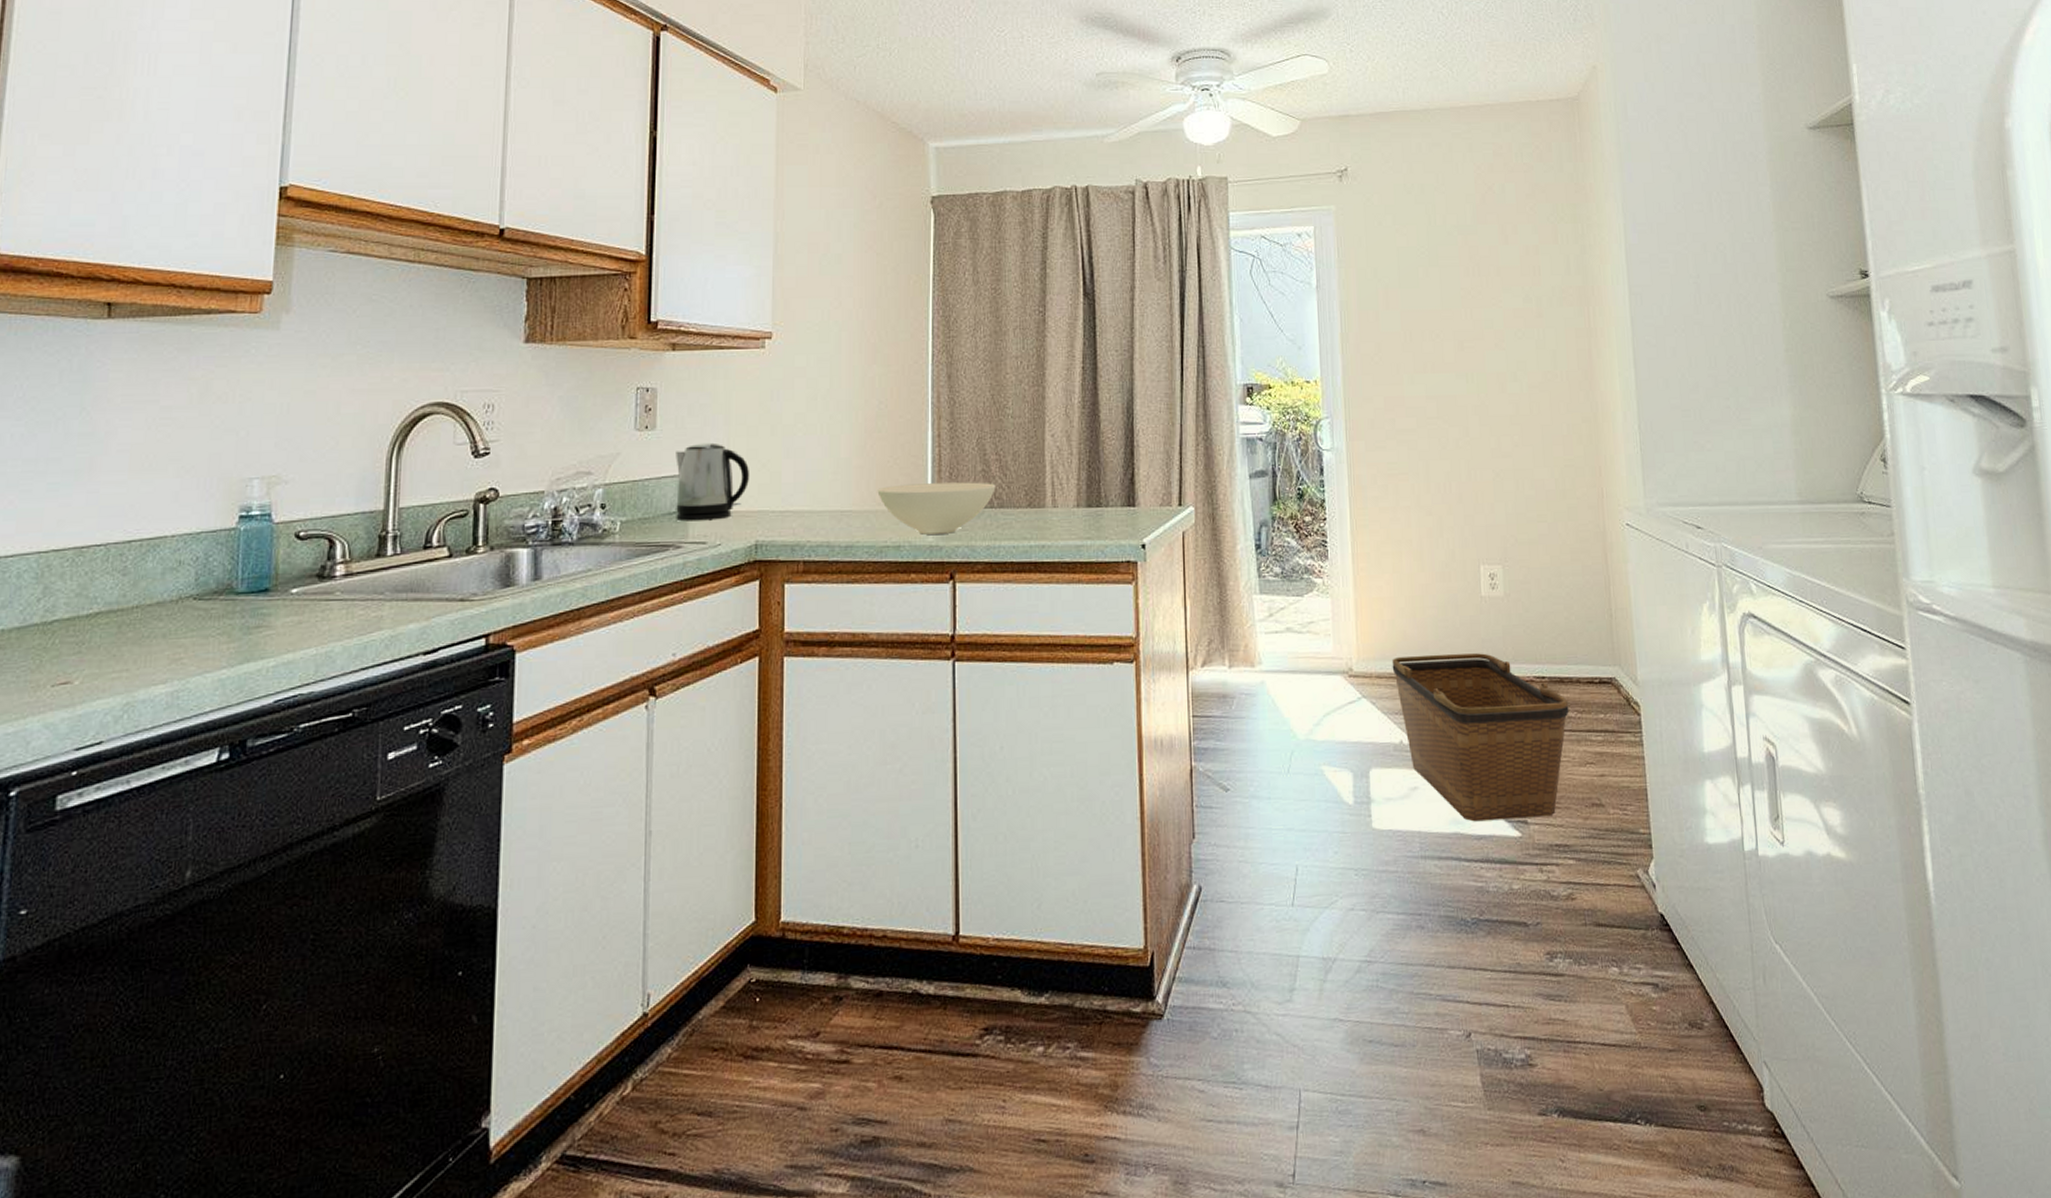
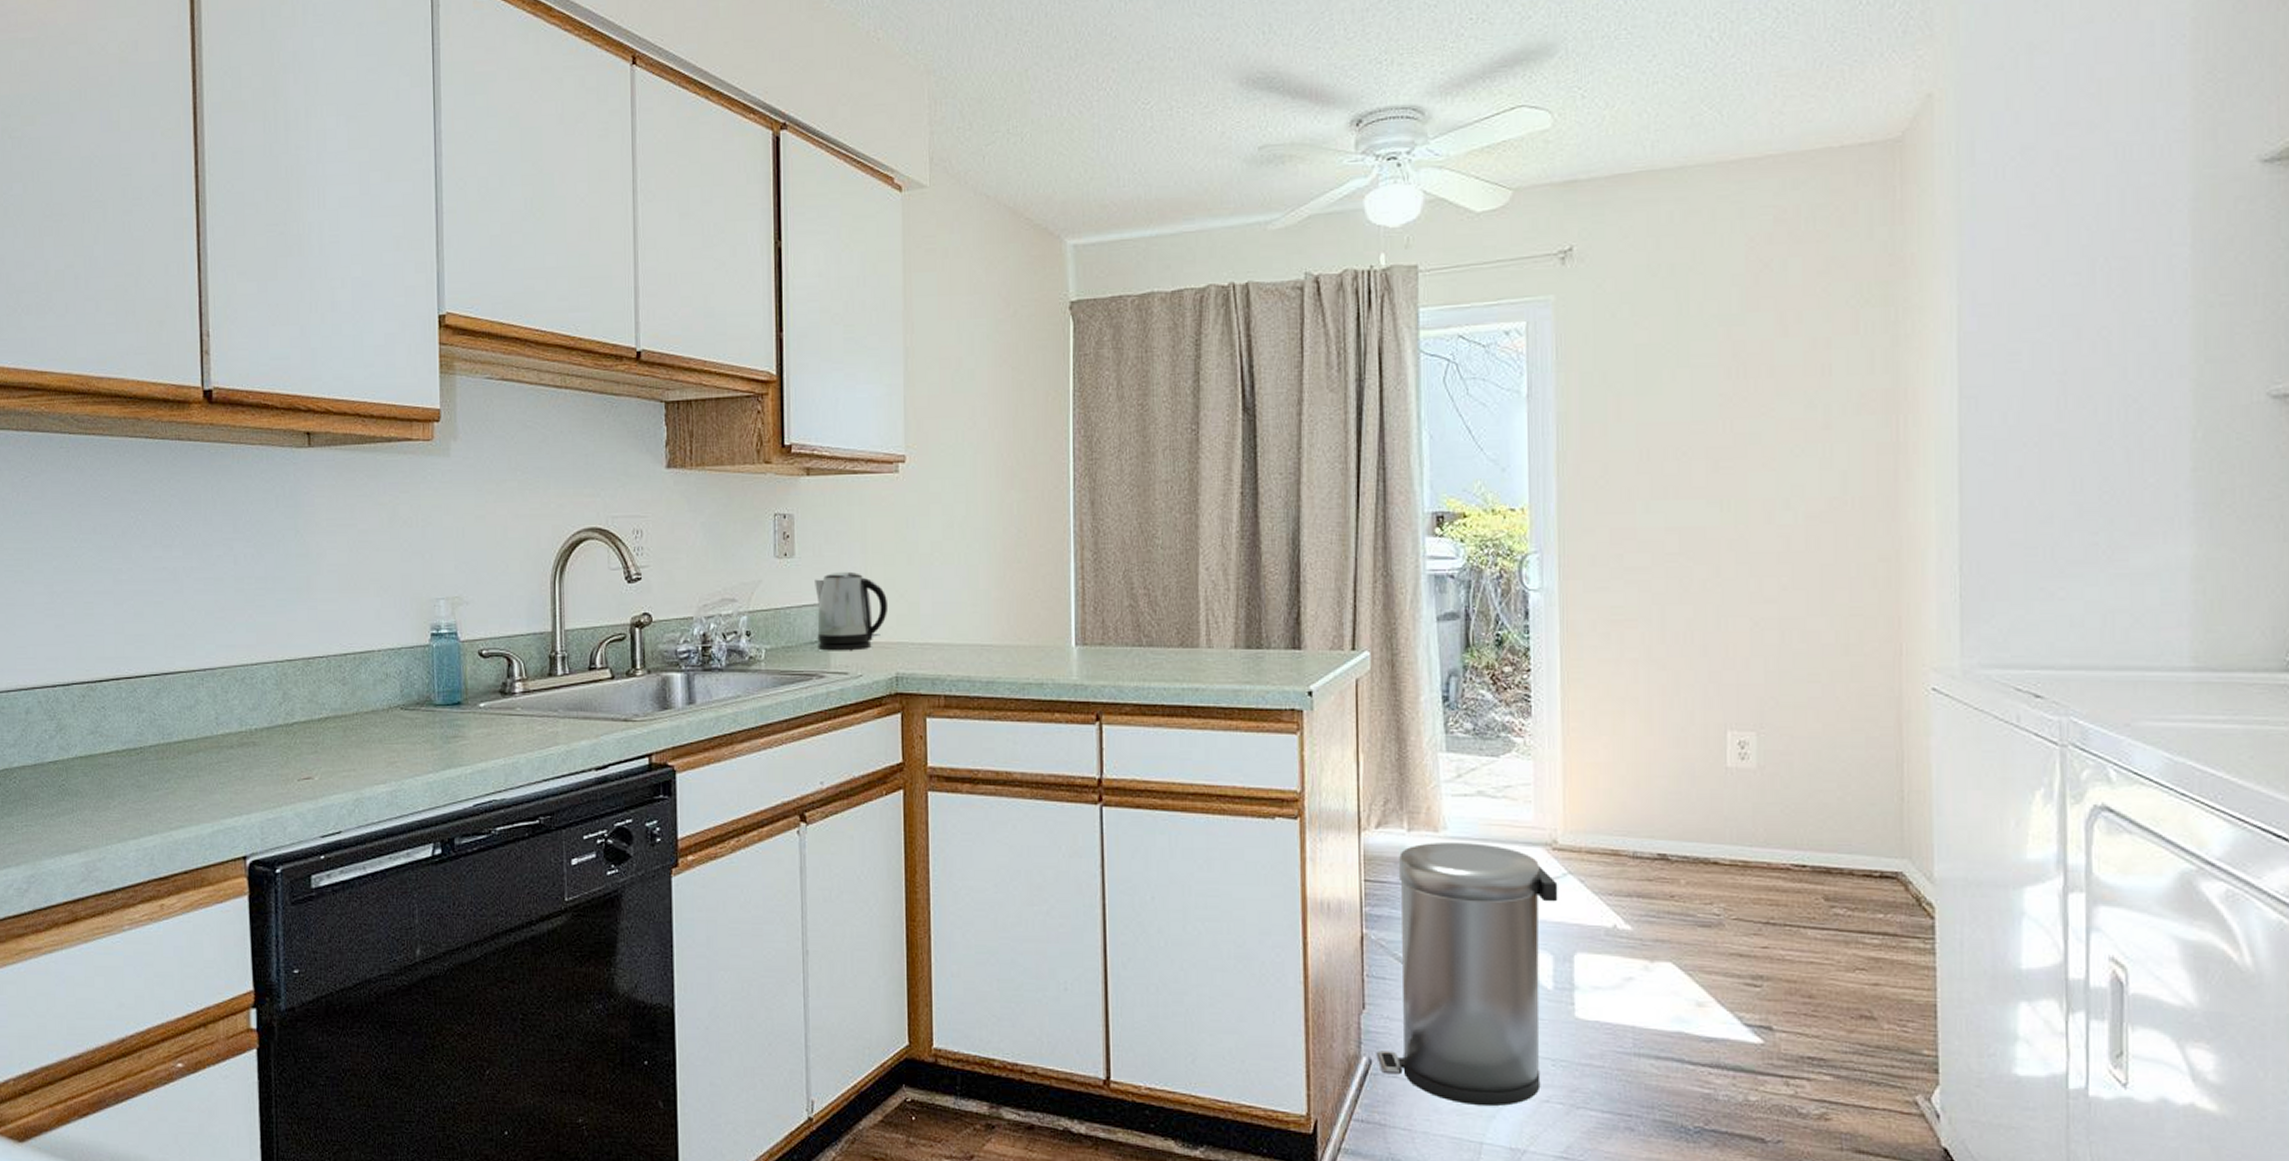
bowl: present [877,482,996,535] -> none [1018,618,1144,672]
pedal bin: none [1205,675,1355,921] -> present [1376,843,1558,1106]
bicycle basket: present [1391,653,1569,822] -> none [1607,831,1836,1025]

